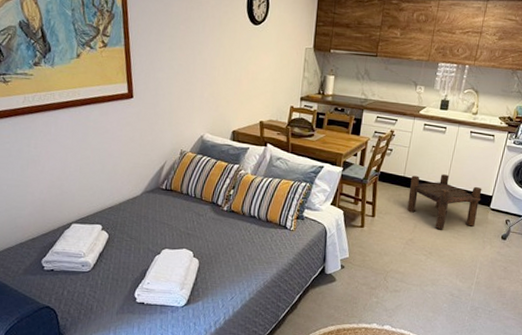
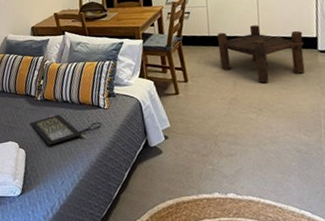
clutch bag: none [210,228,285,259] -> present [30,114,102,145]

